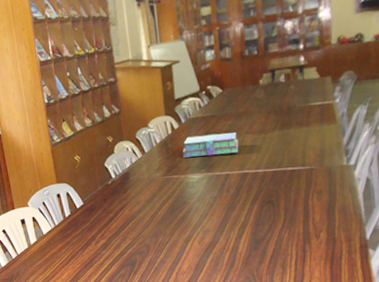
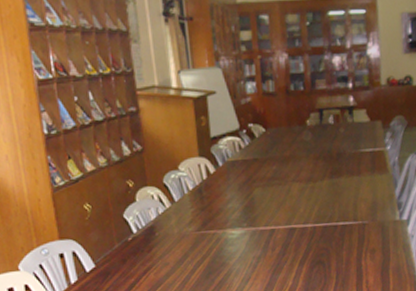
stack of books: present [183,132,239,158] -> none [220,180,285,209]

